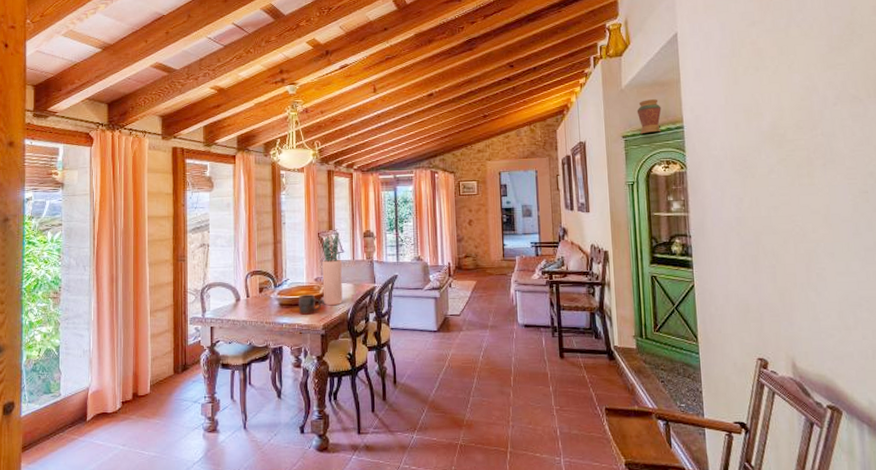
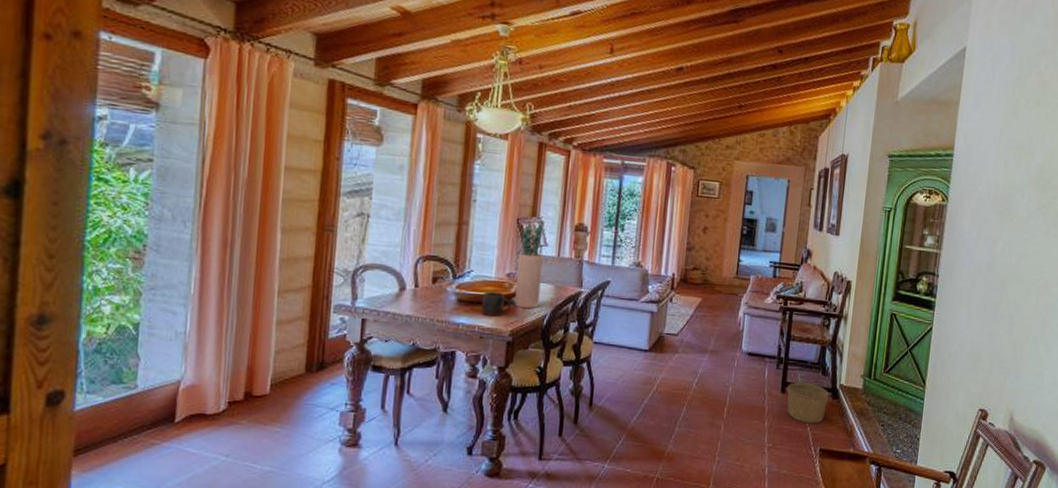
basket: none [565,343,606,385] -> present [787,377,829,424]
decorative vase: present [637,99,662,136] -> none [907,118,935,159]

